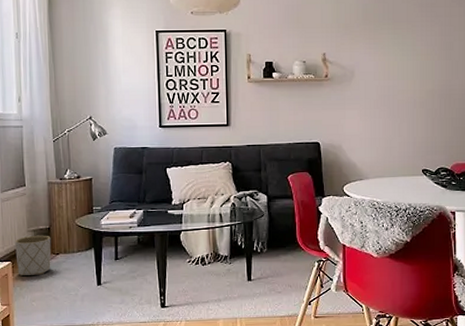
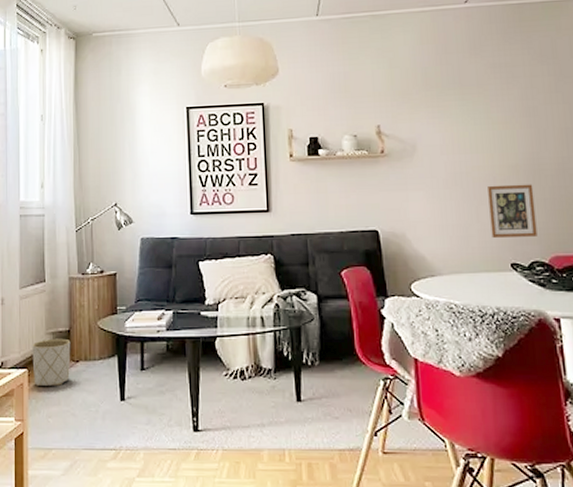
picture frame: none [409,106,444,150] -> present [488,184,538,239]

